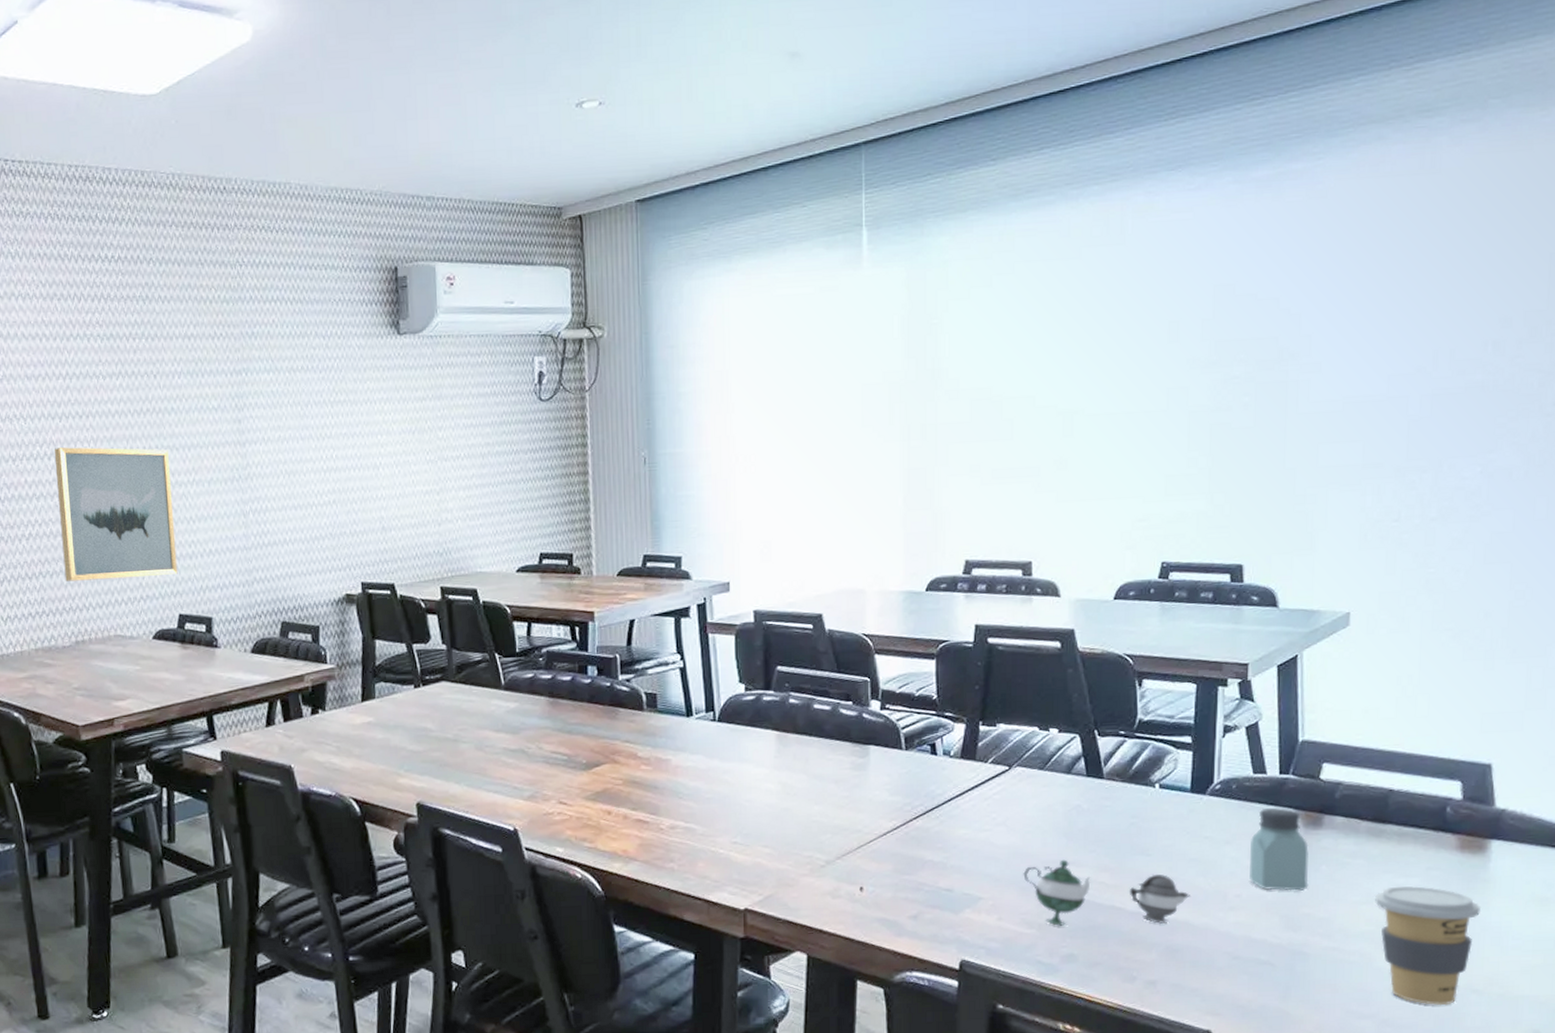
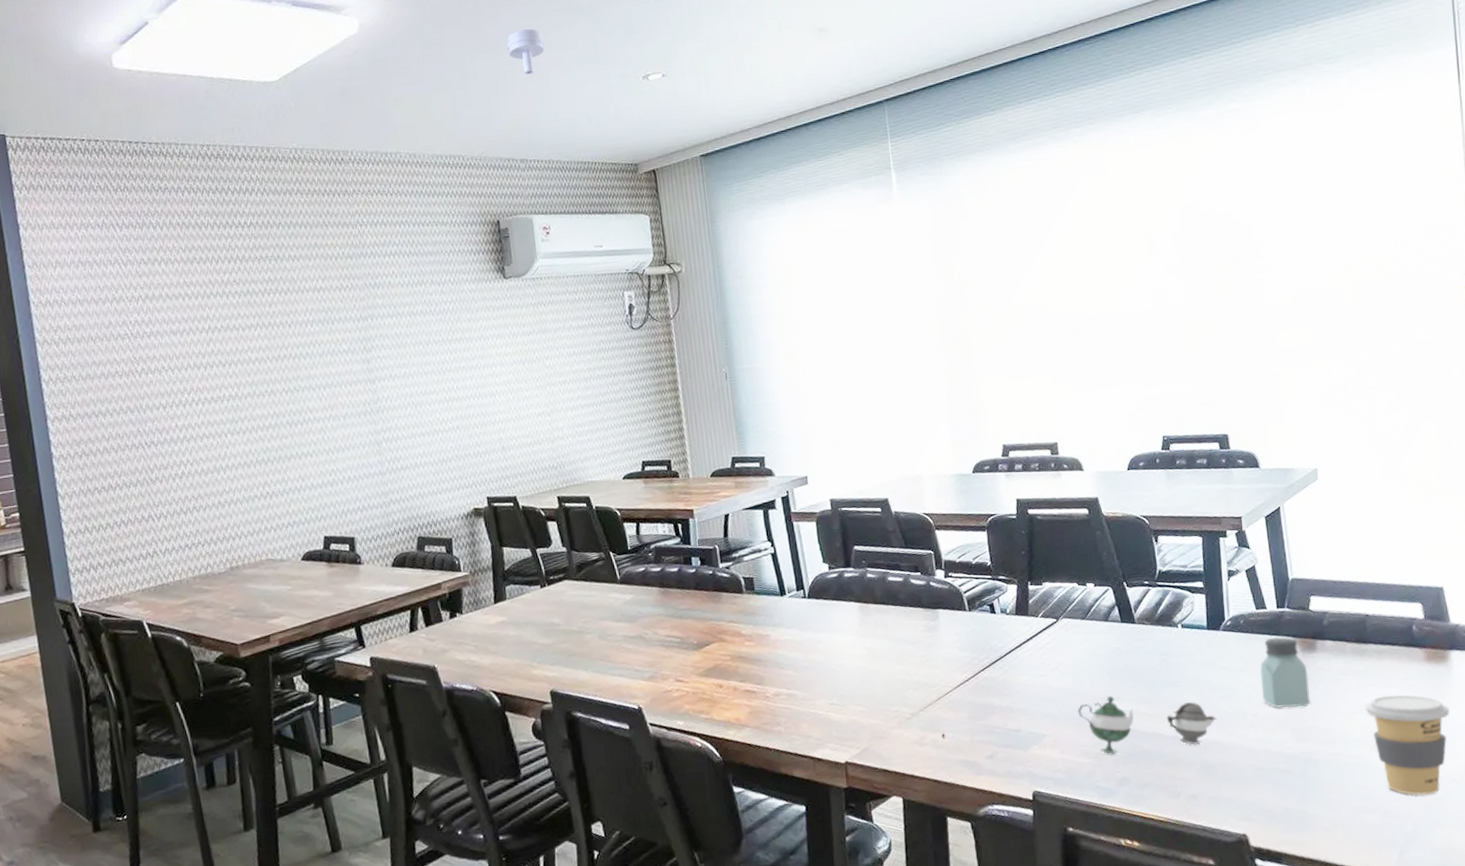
wall art: present [53,447,178,582] -> none [200,389,321,514]
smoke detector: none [420,42,464,97] -> present [507,29,545,75]

